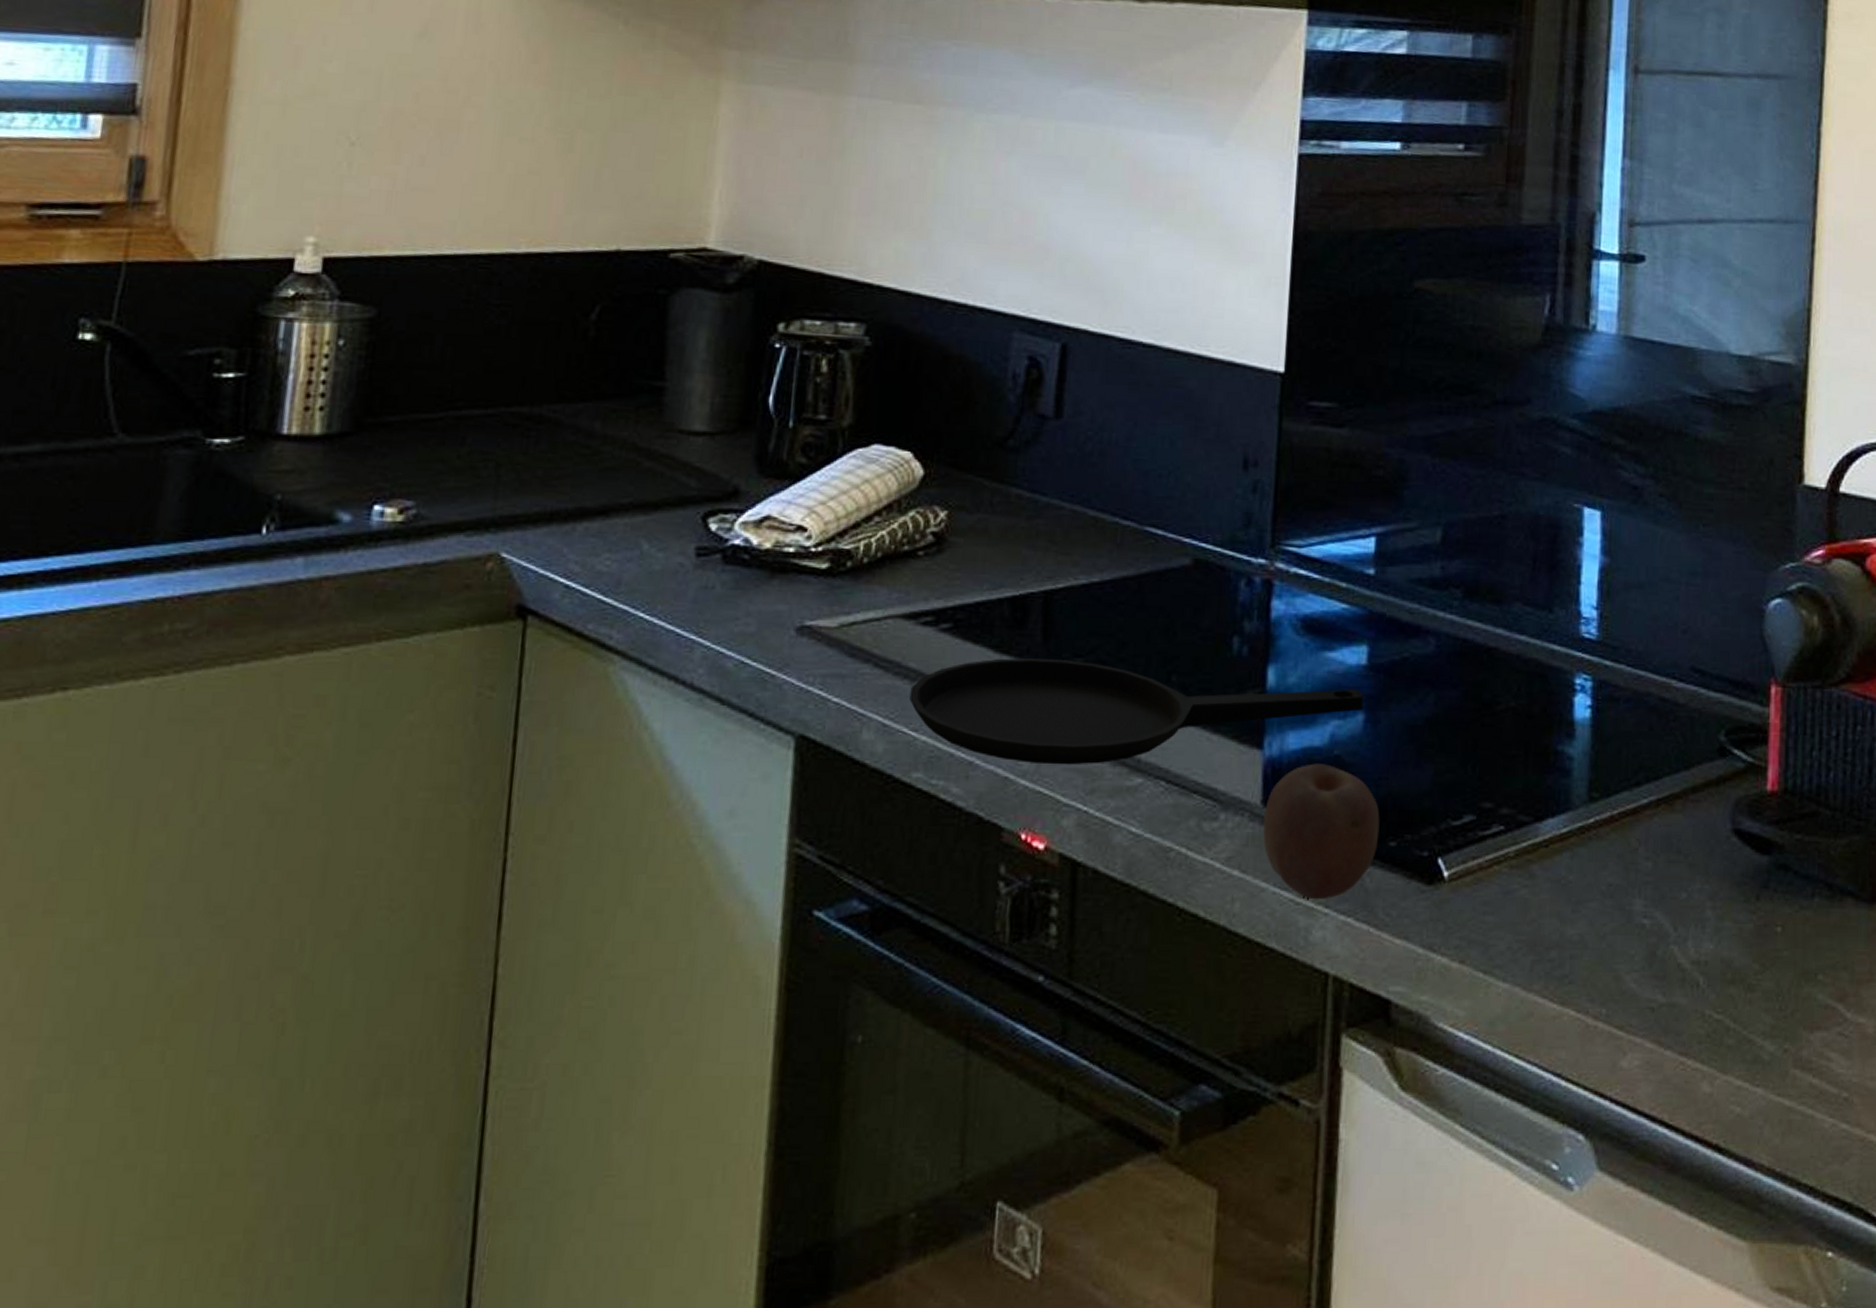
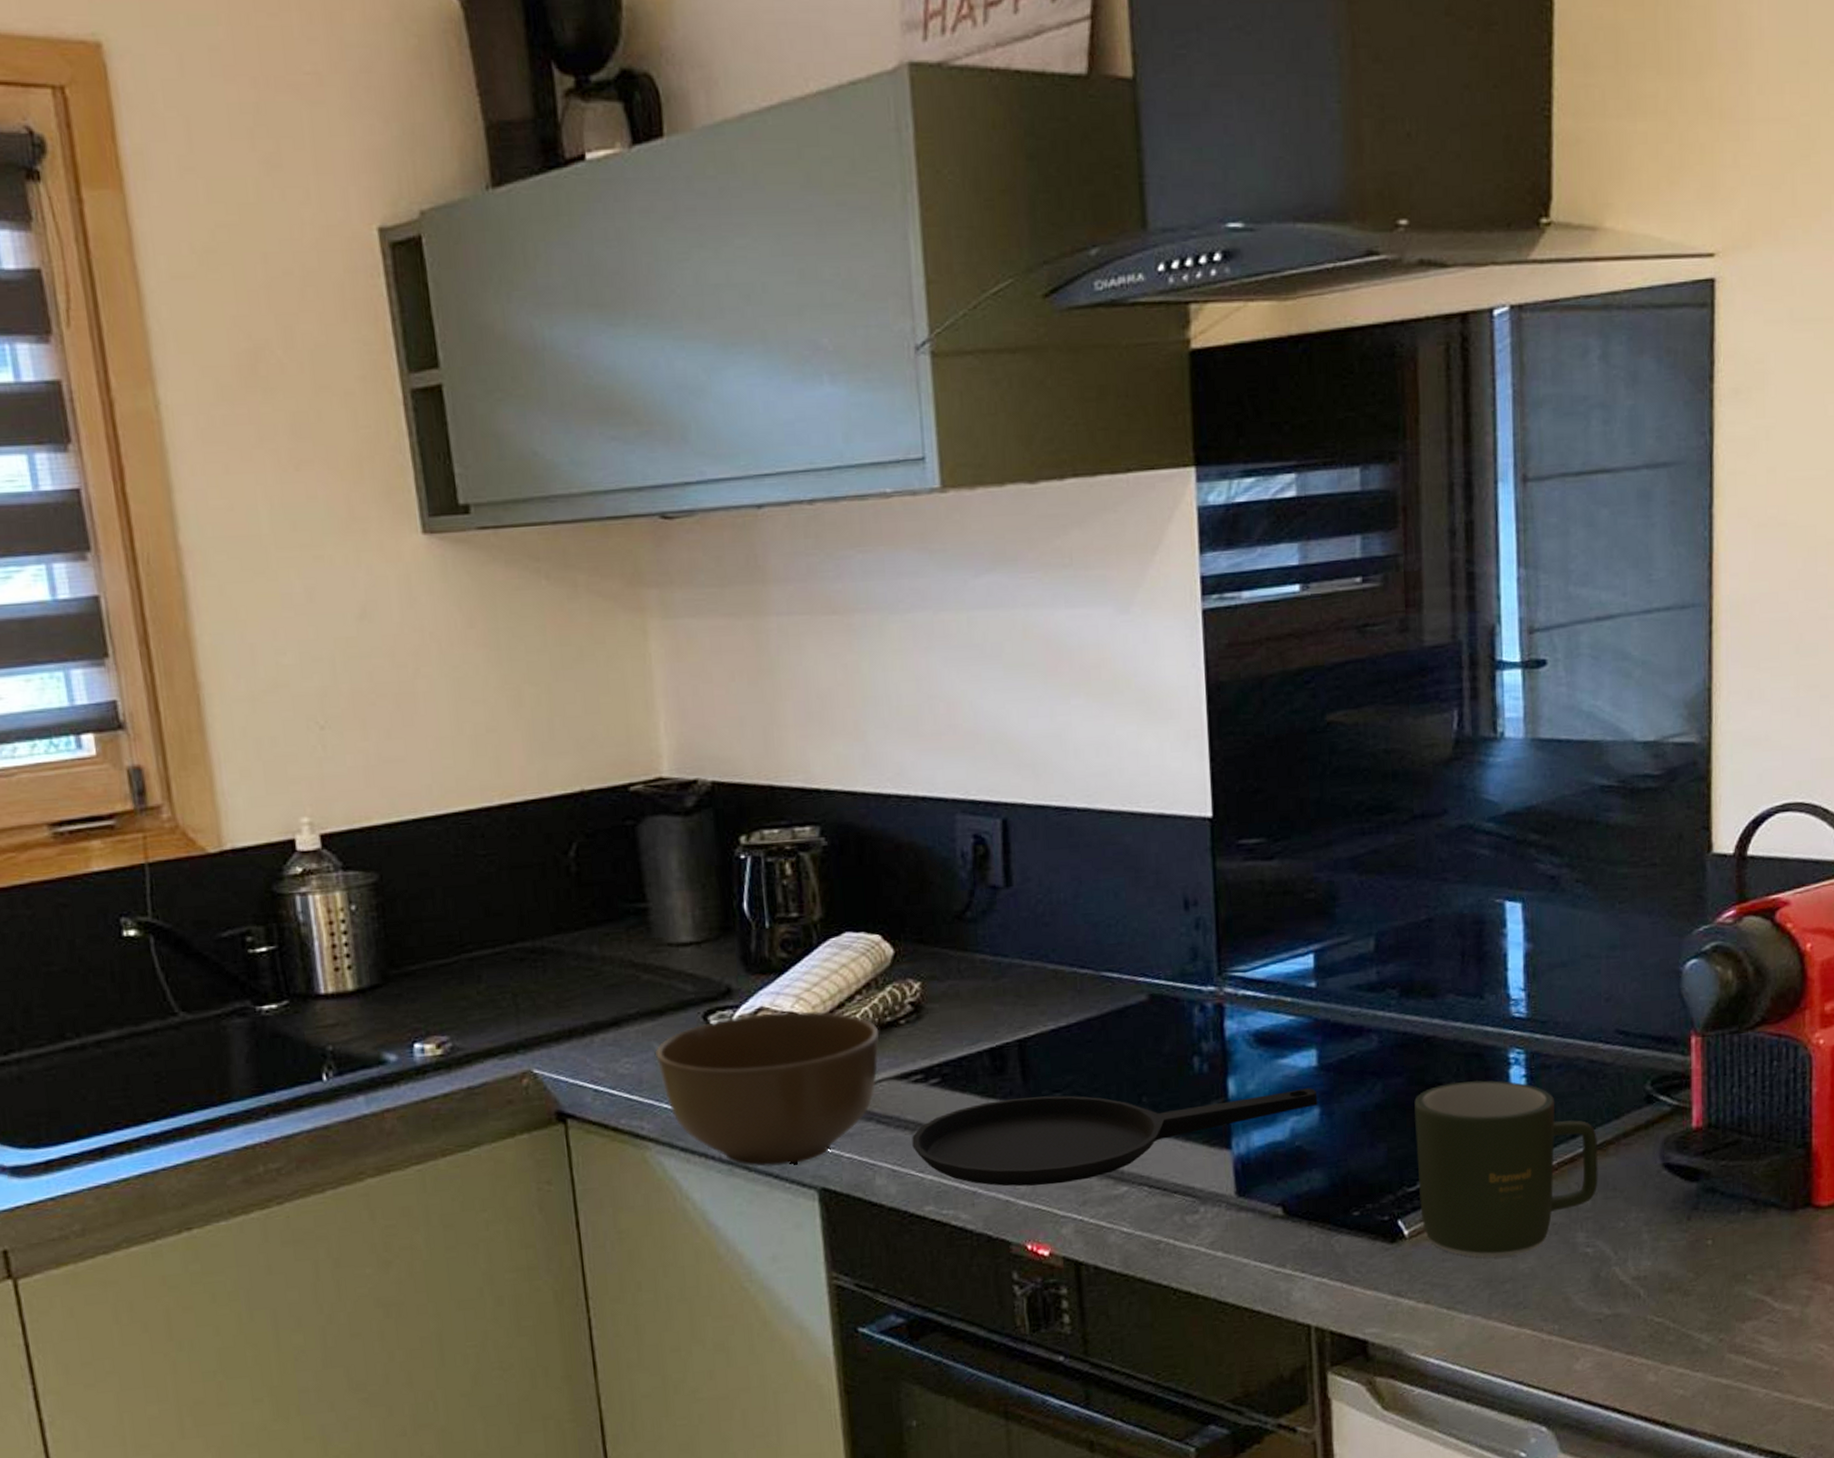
bowl: none [641,522,894,703] -> present [654,1011,880,1167]
fruit: present [1262,763,1380,900] -> none [1238,1154,1343,1268]
mug: none [1464,704,1663,917] -> present [1414,1080,1598,1258]

